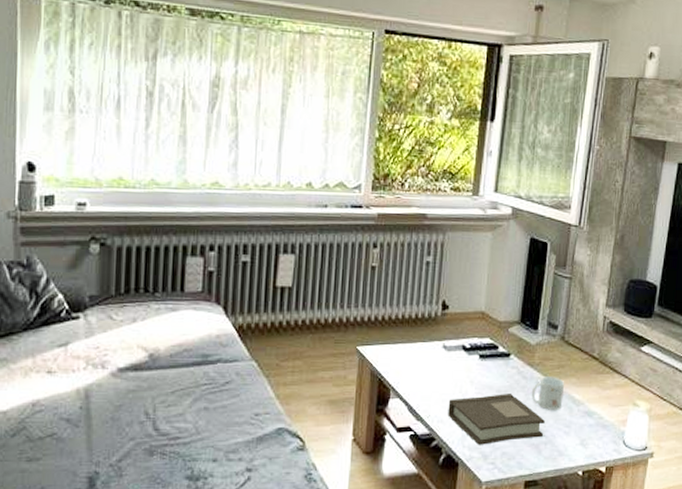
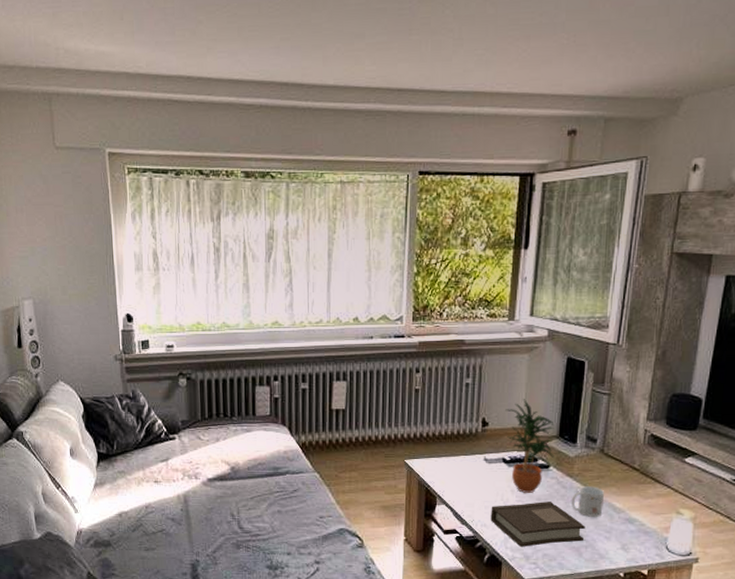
potted plant: none [467,281,516,384] -> present [505,399,554,493]

